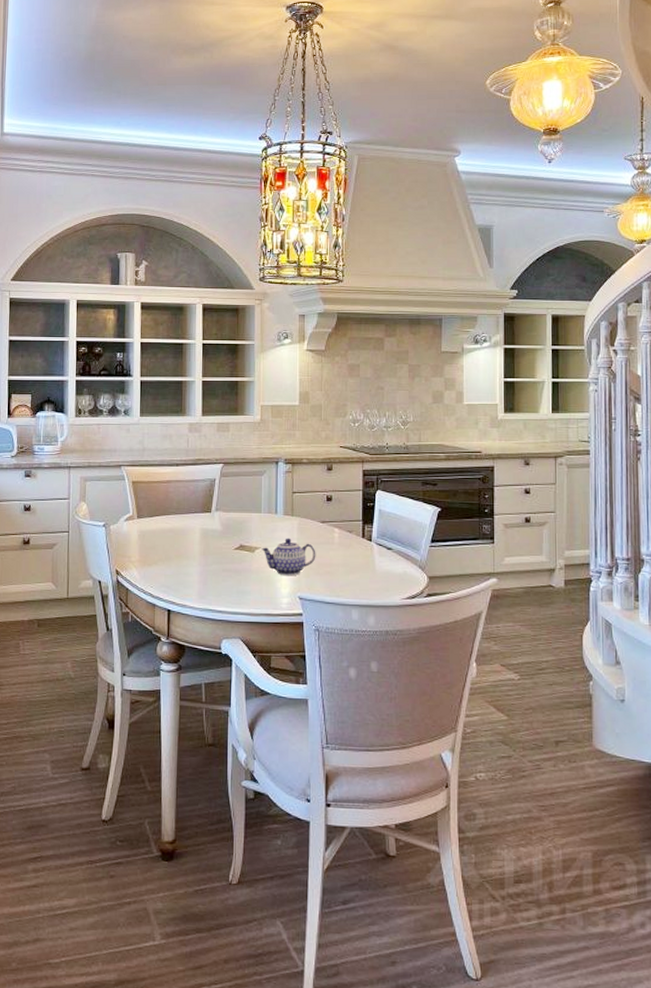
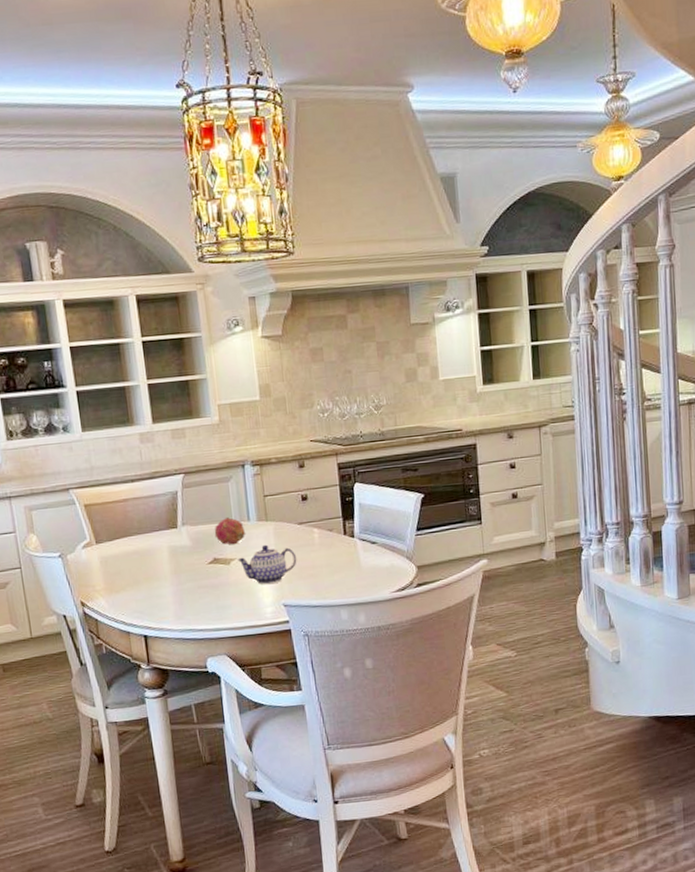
fruit: none [243,508,273,535] -> present [214,518,246,545]

